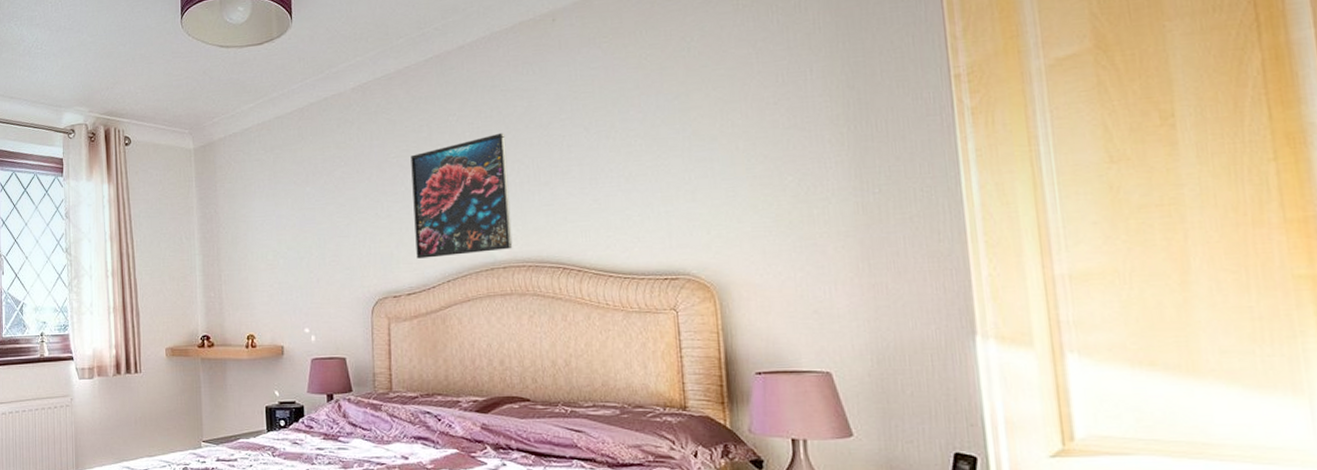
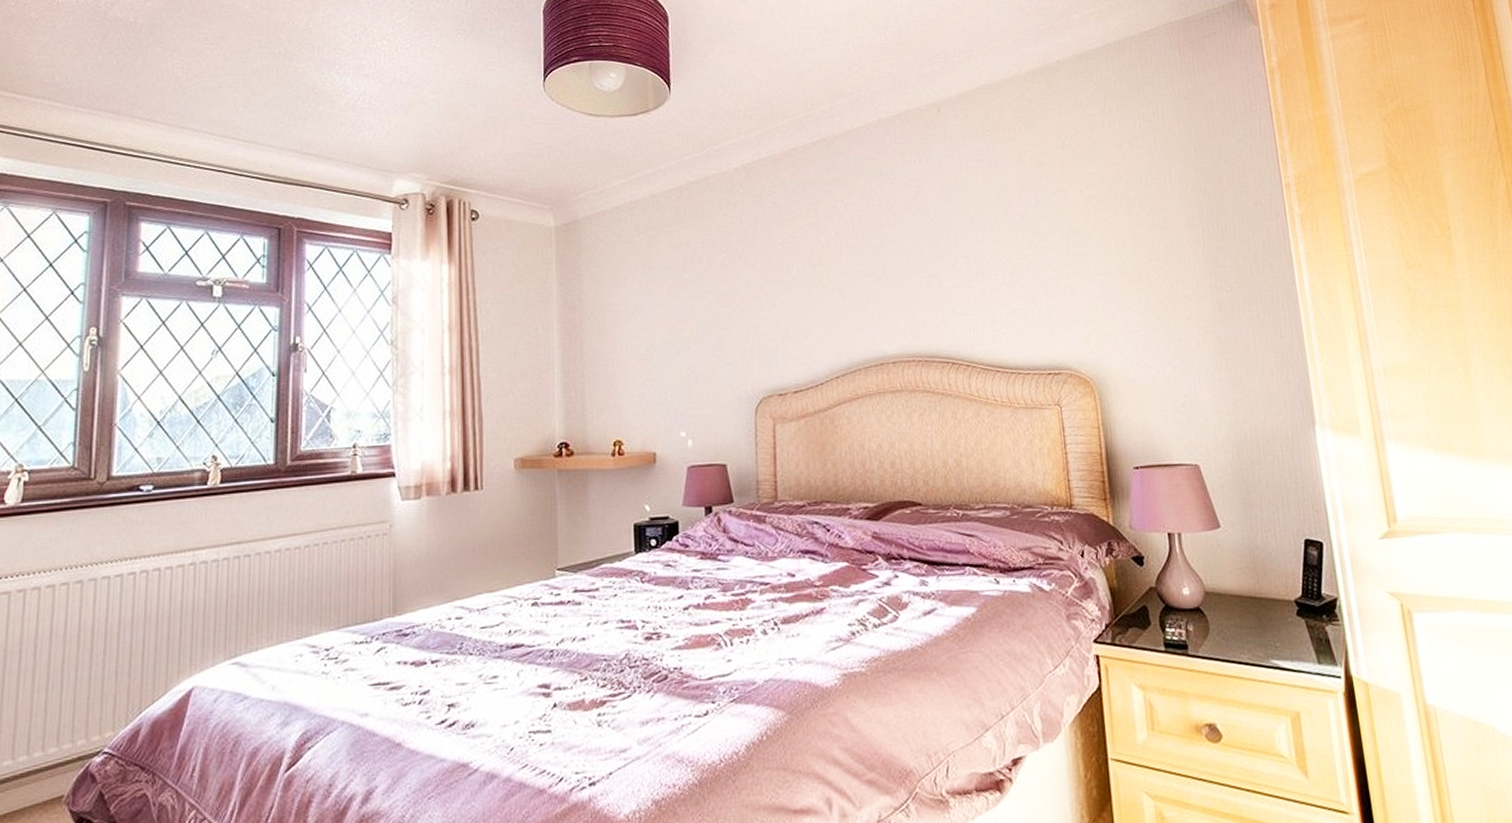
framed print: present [411,132,513,259] -> none [797,221,902,353]

